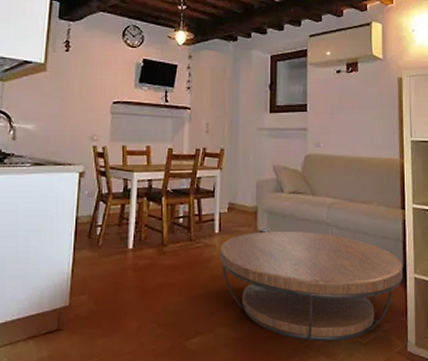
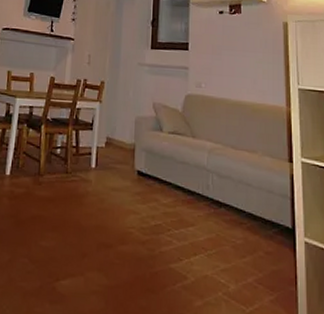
coffee table: present [220,230,404,342] -> none [95,170,292,306]

